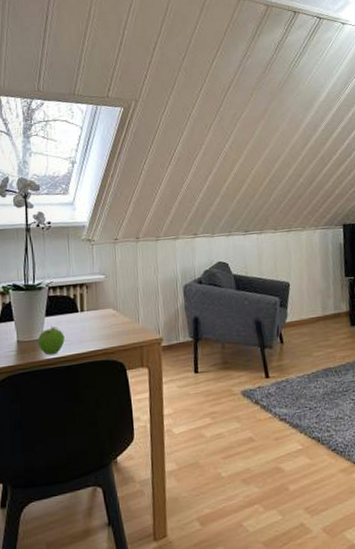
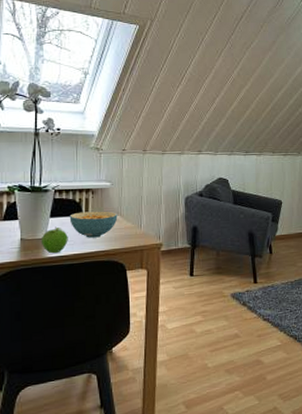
cereal bowl: none [64,306,114,337] -> present [69,211,118,238]

